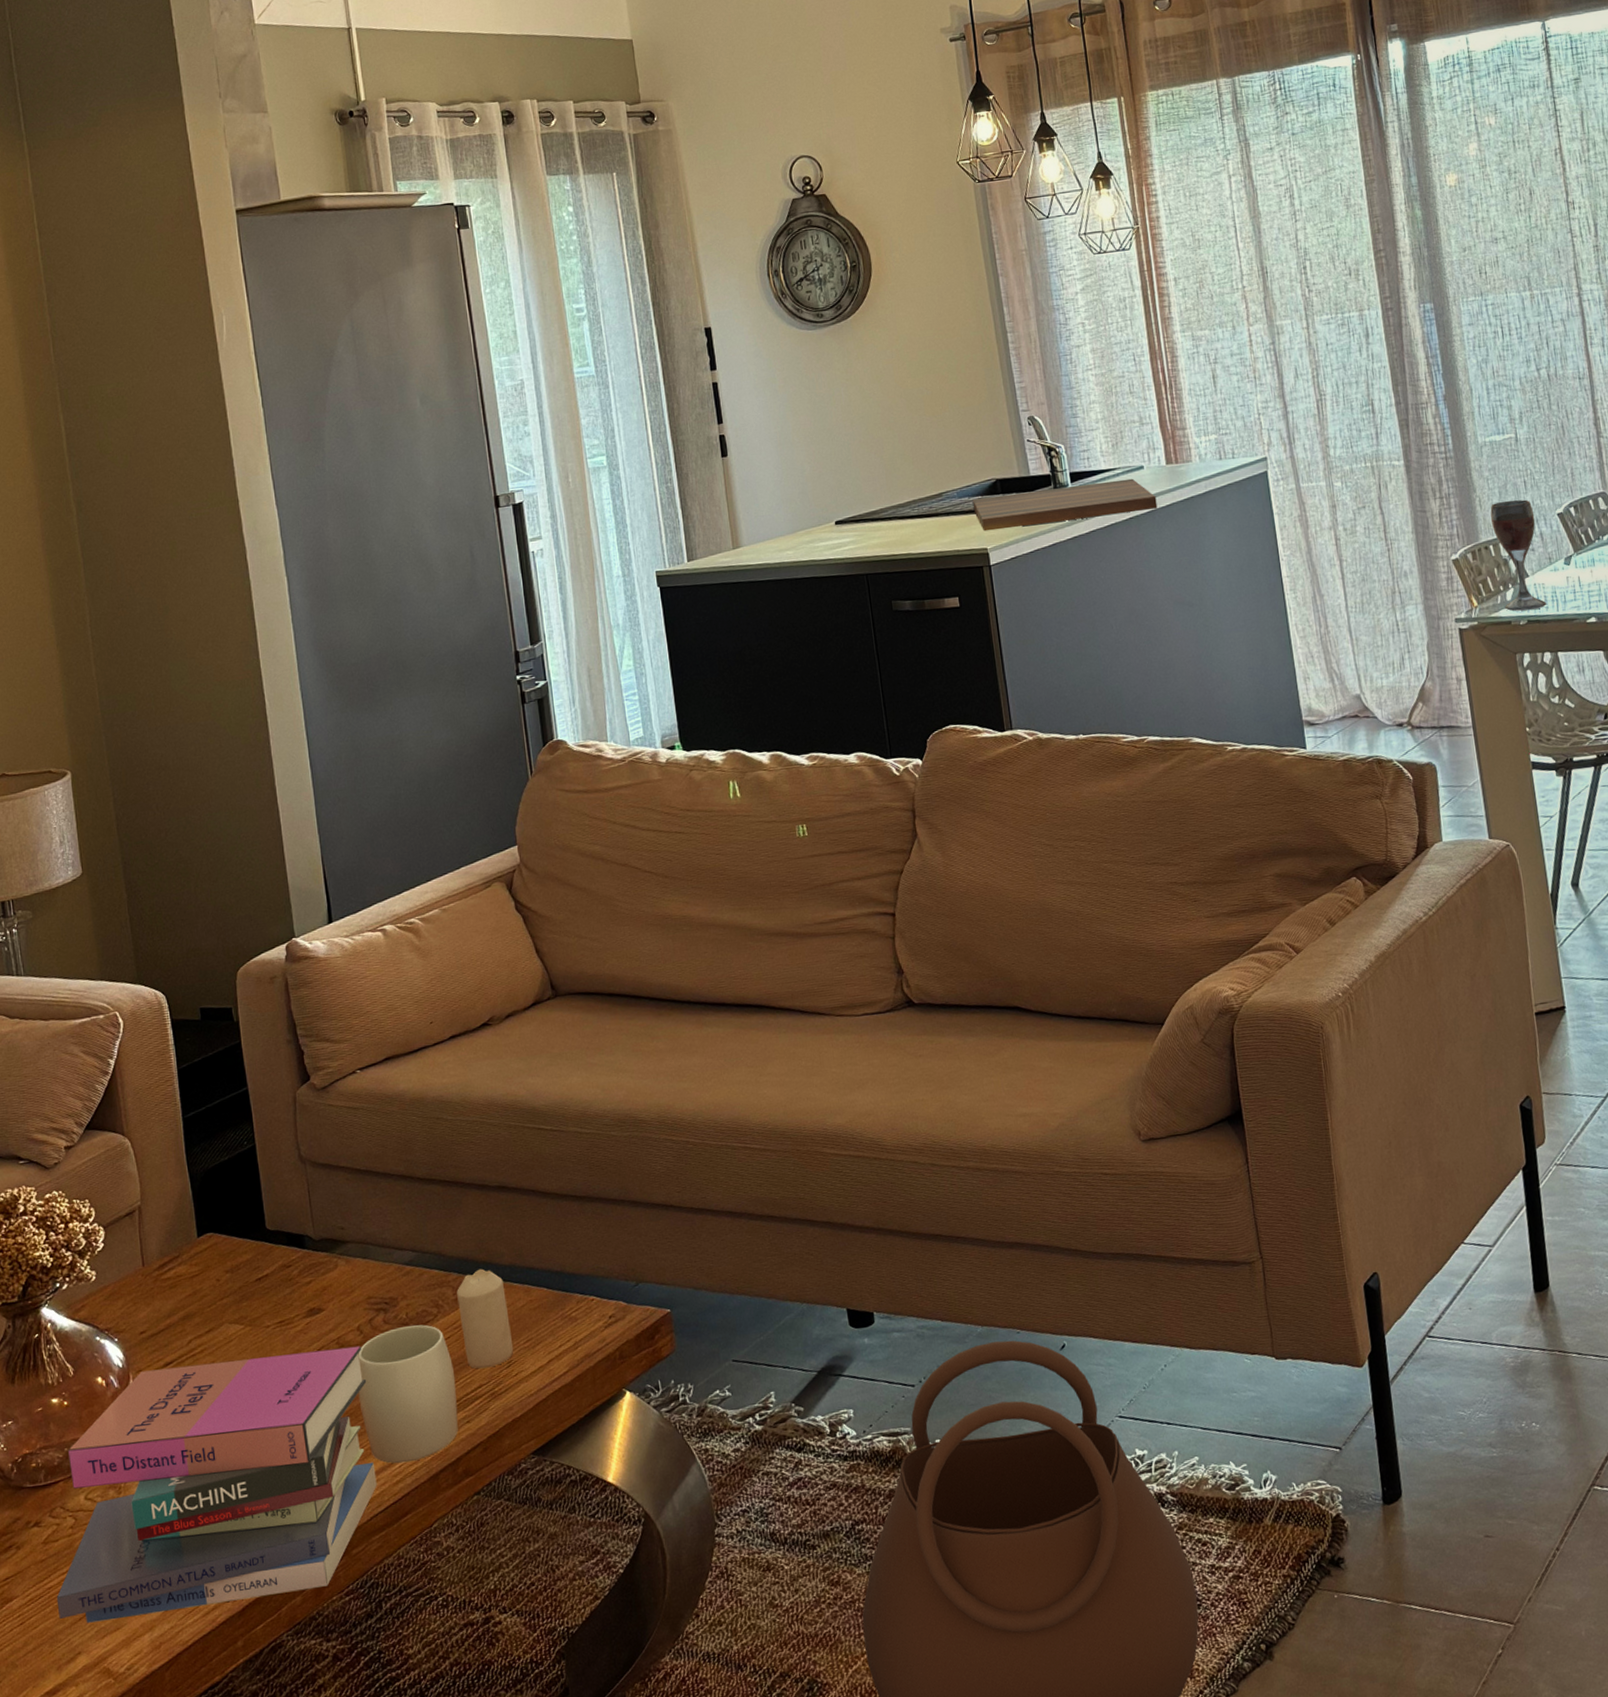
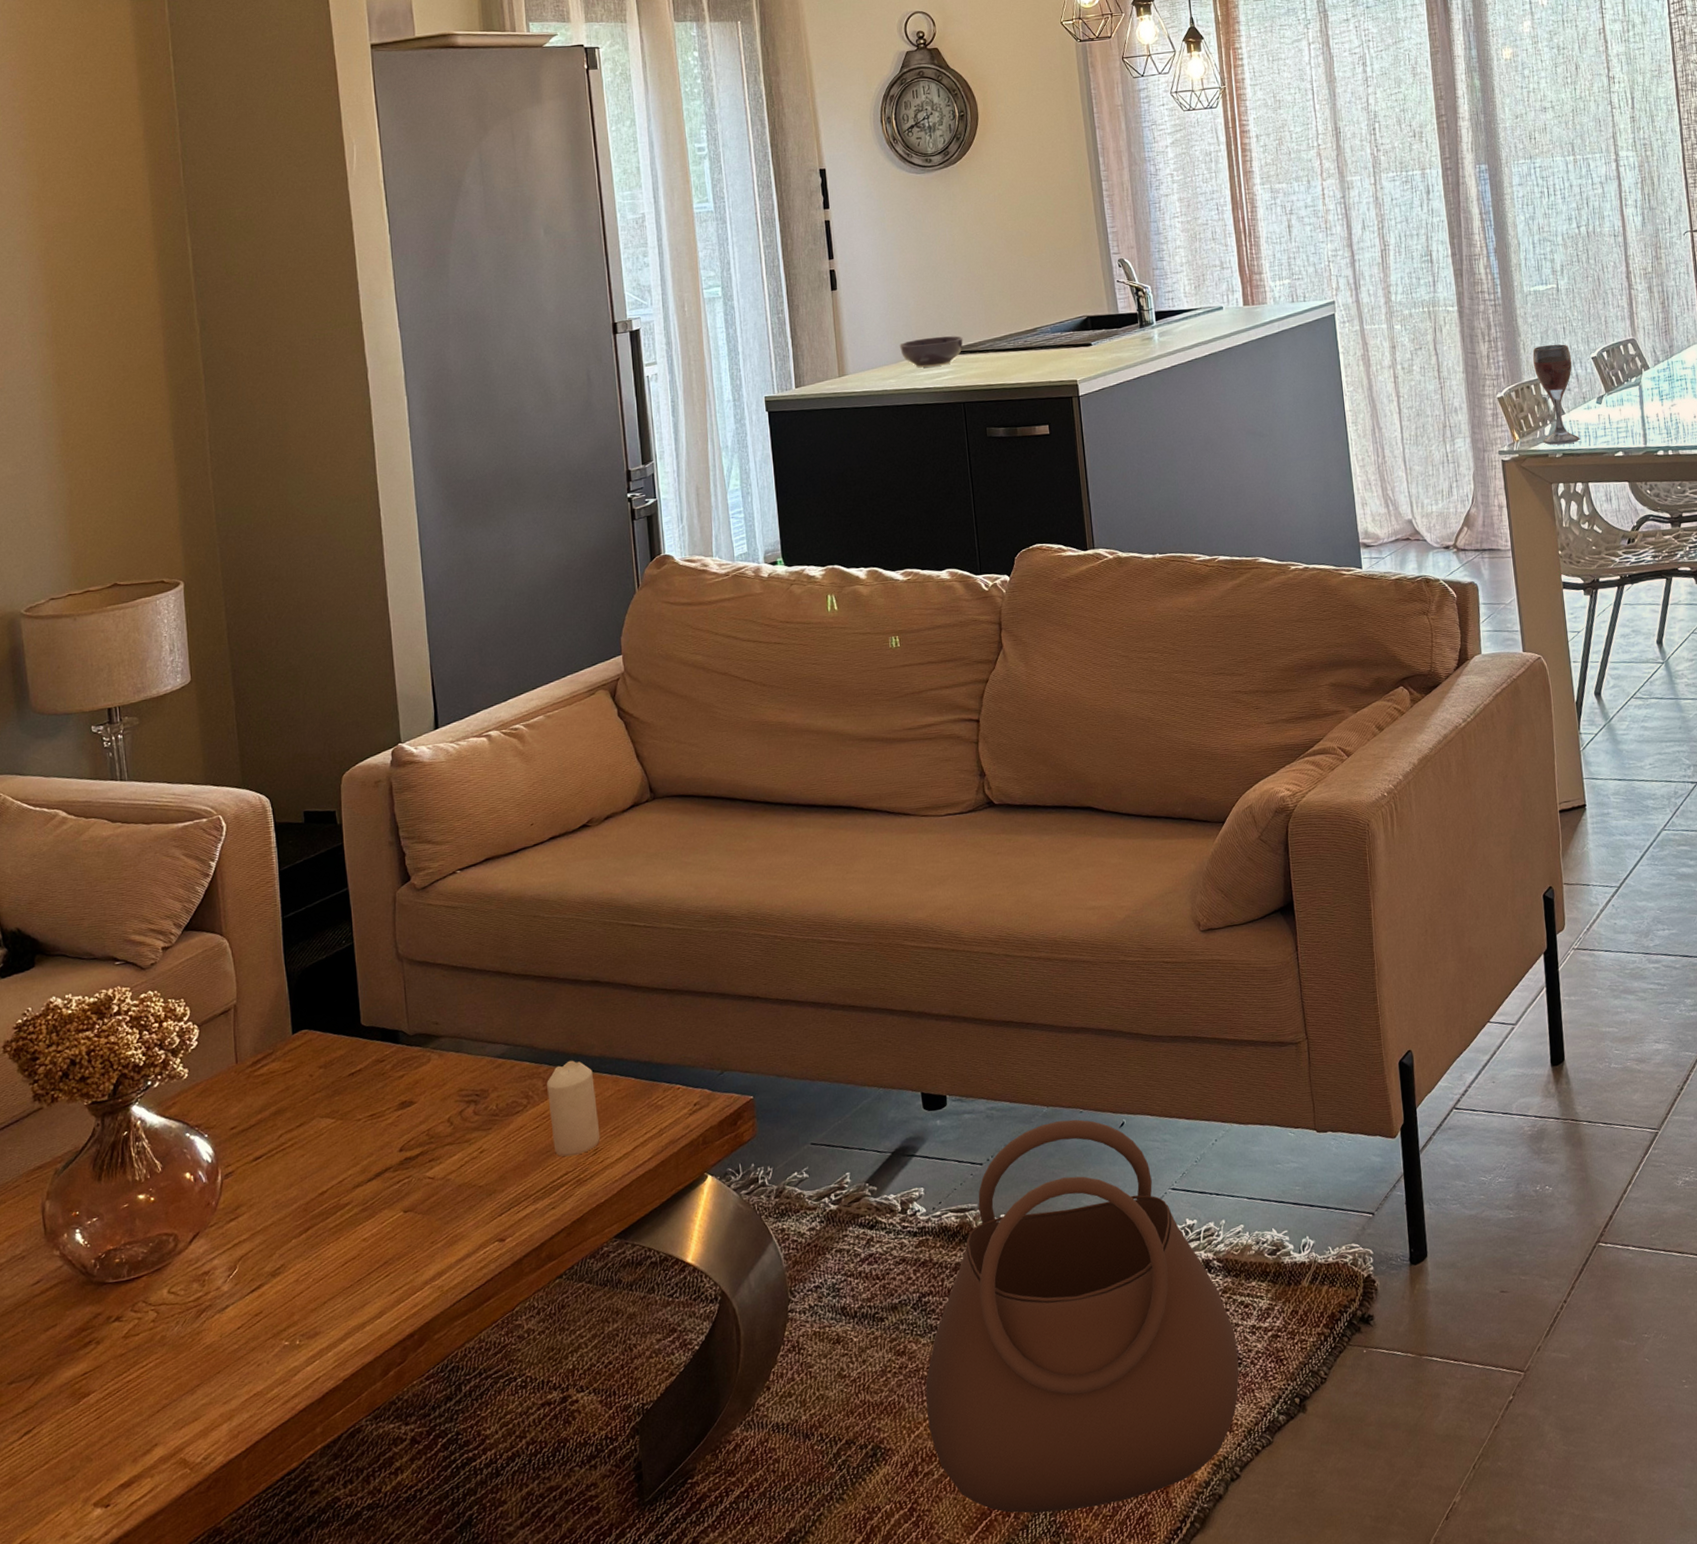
books: present [56,1345,377,1623] -> none [135,1136,461,1415]
mug: present [358,1324,459,1464] -> none [446,1115,544,1251]
bowl: none [795,503,864,538] -> present [899,335,963,368]
cutting board: present [972,478,1158,532] -> none [1064,318,1234,365]

